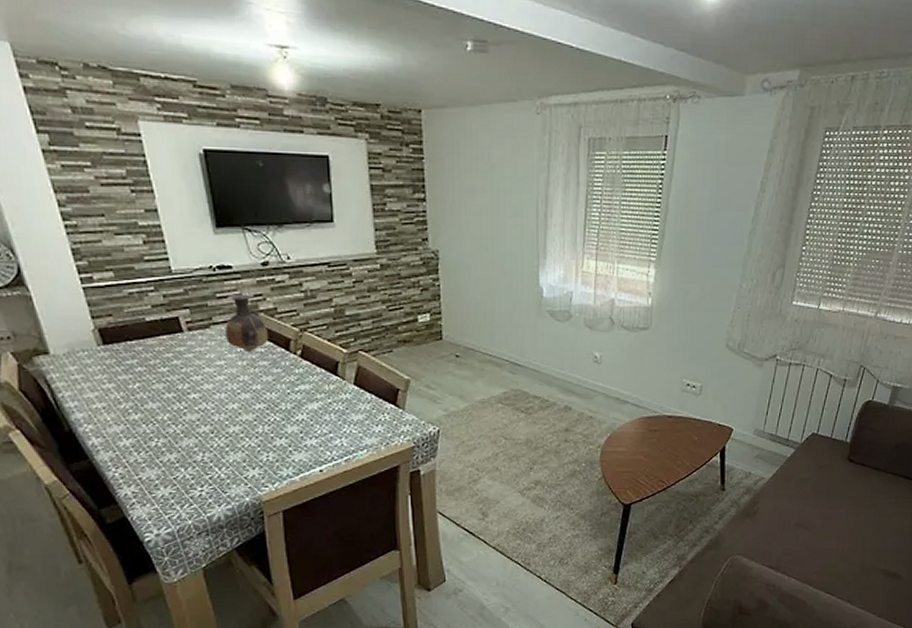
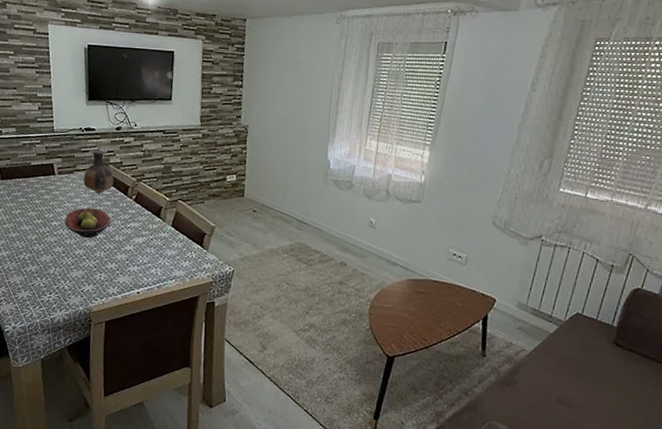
fruit bowl: none [207,371,272,410] -> present [64,207,111,238]

